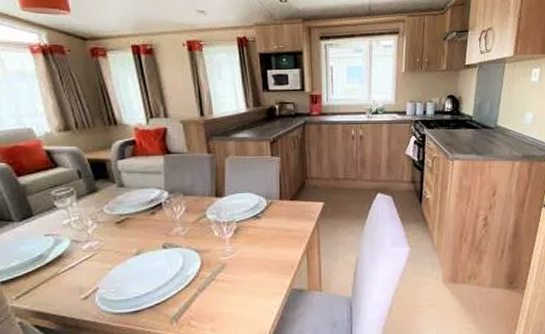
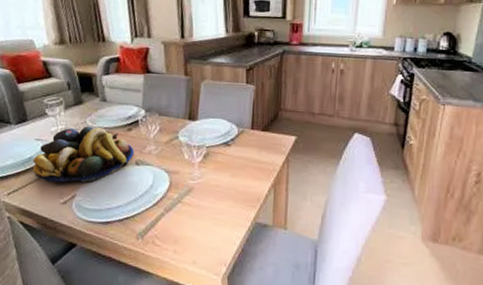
fruit bowl: none [44,214,159,278] -> present [33,126,134,183]

